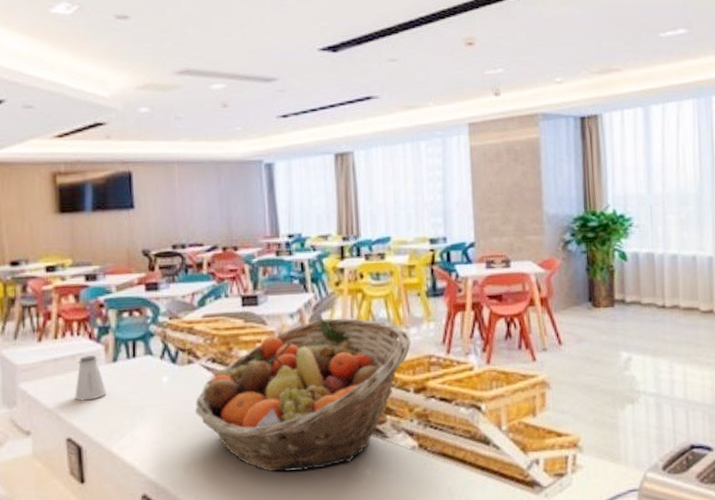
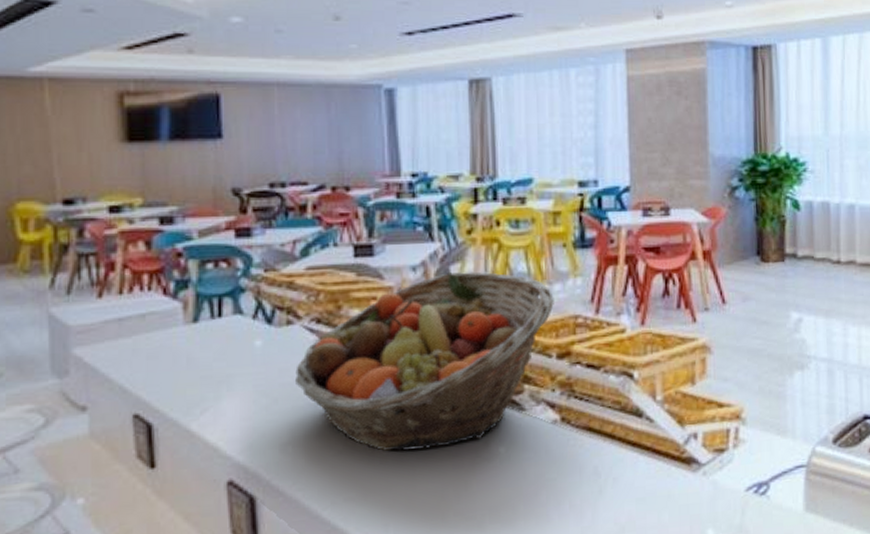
saltshaker: present [75,355,107,401] -> none [144,314,185,370]

